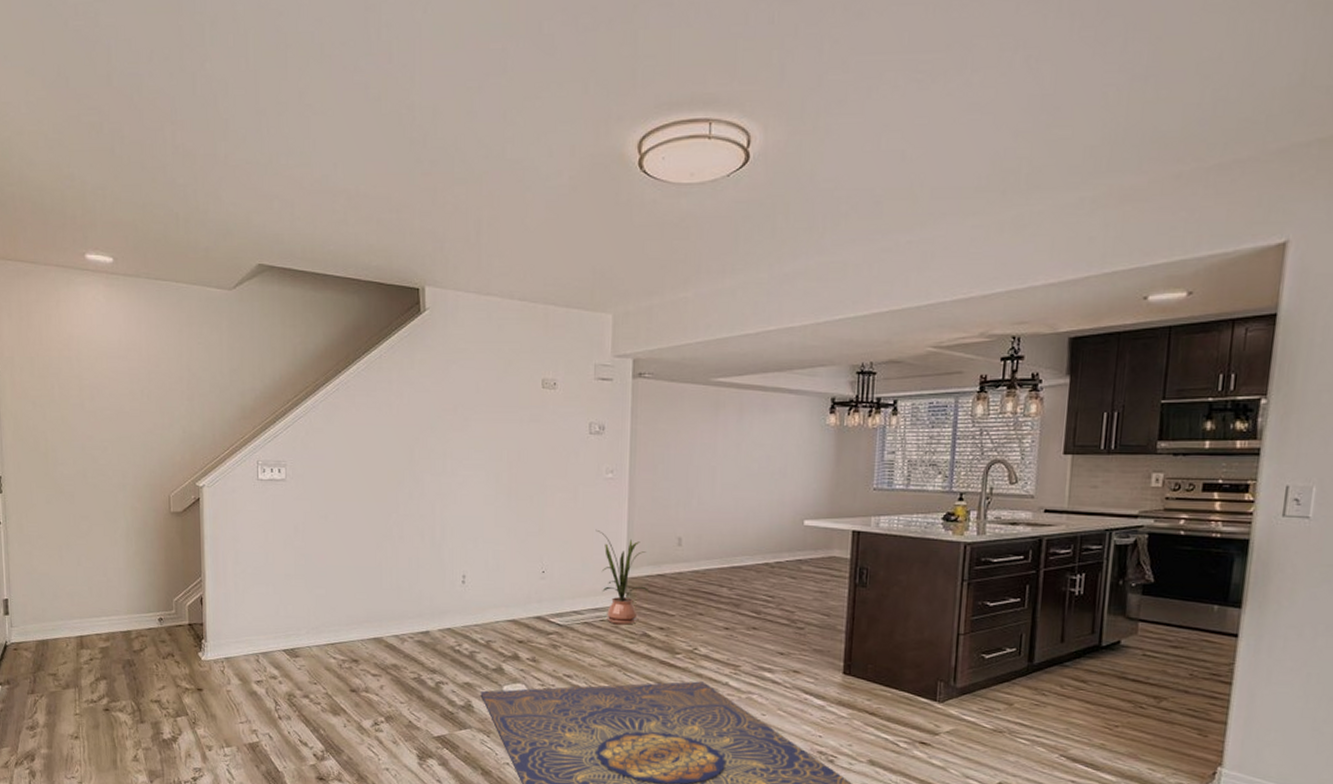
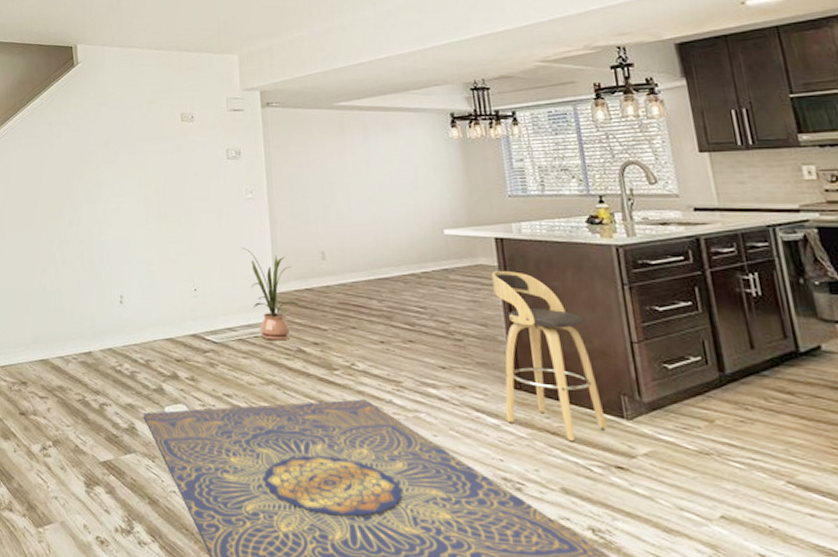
bar stool: none [831,562,920,721] -> present [491,270,607,442]

